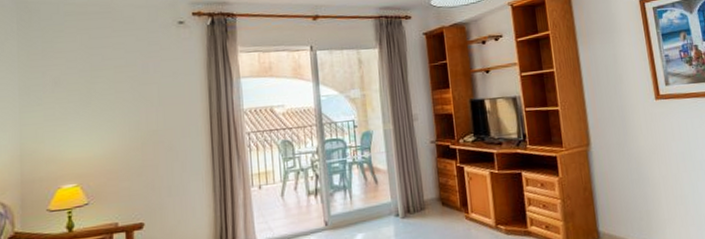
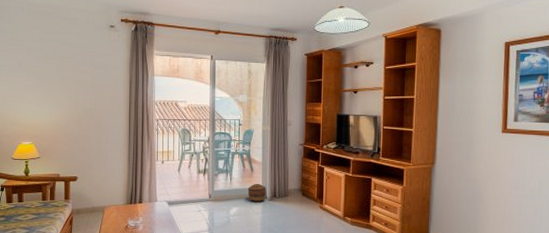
basket: none [373,197,398,222] -> present [247,183,266,202]

